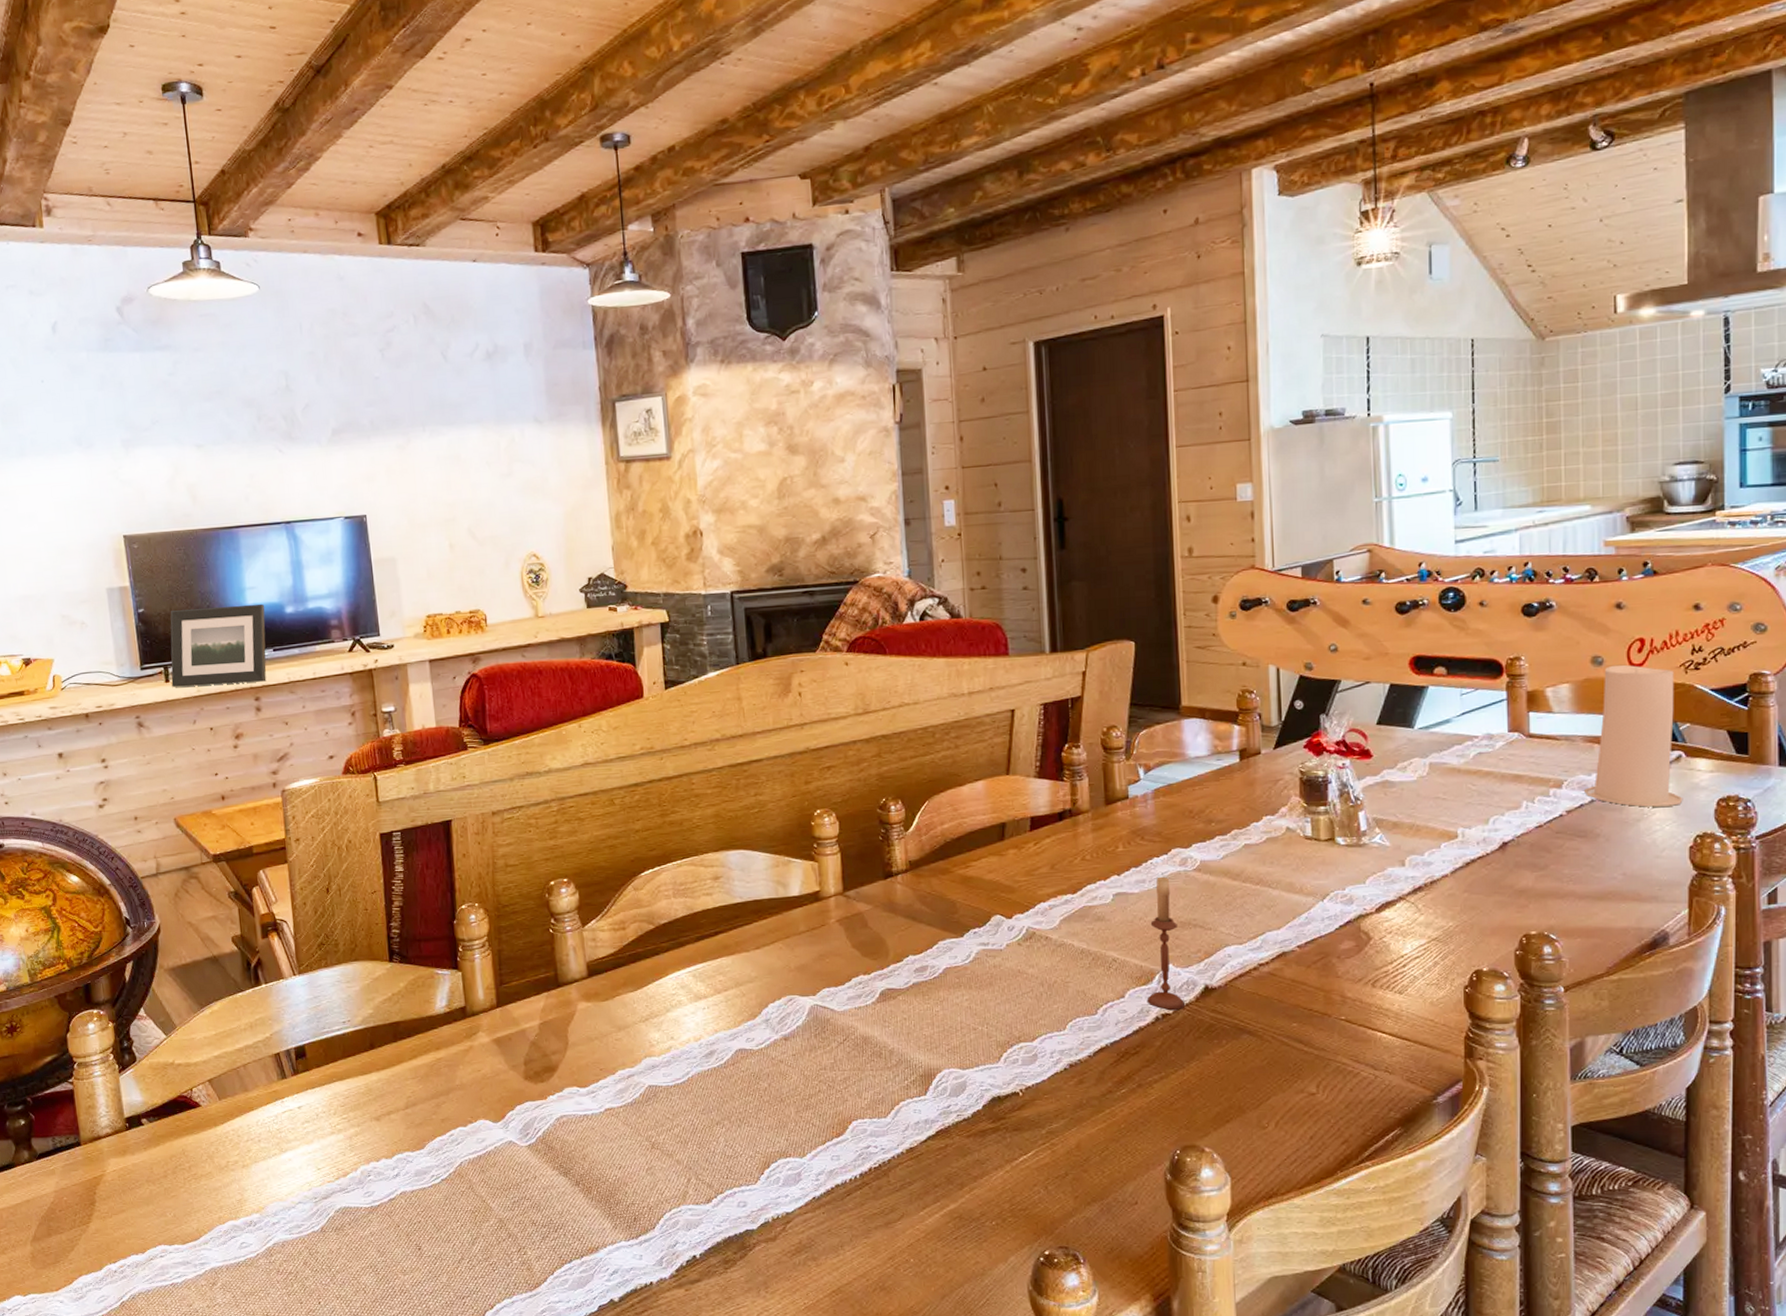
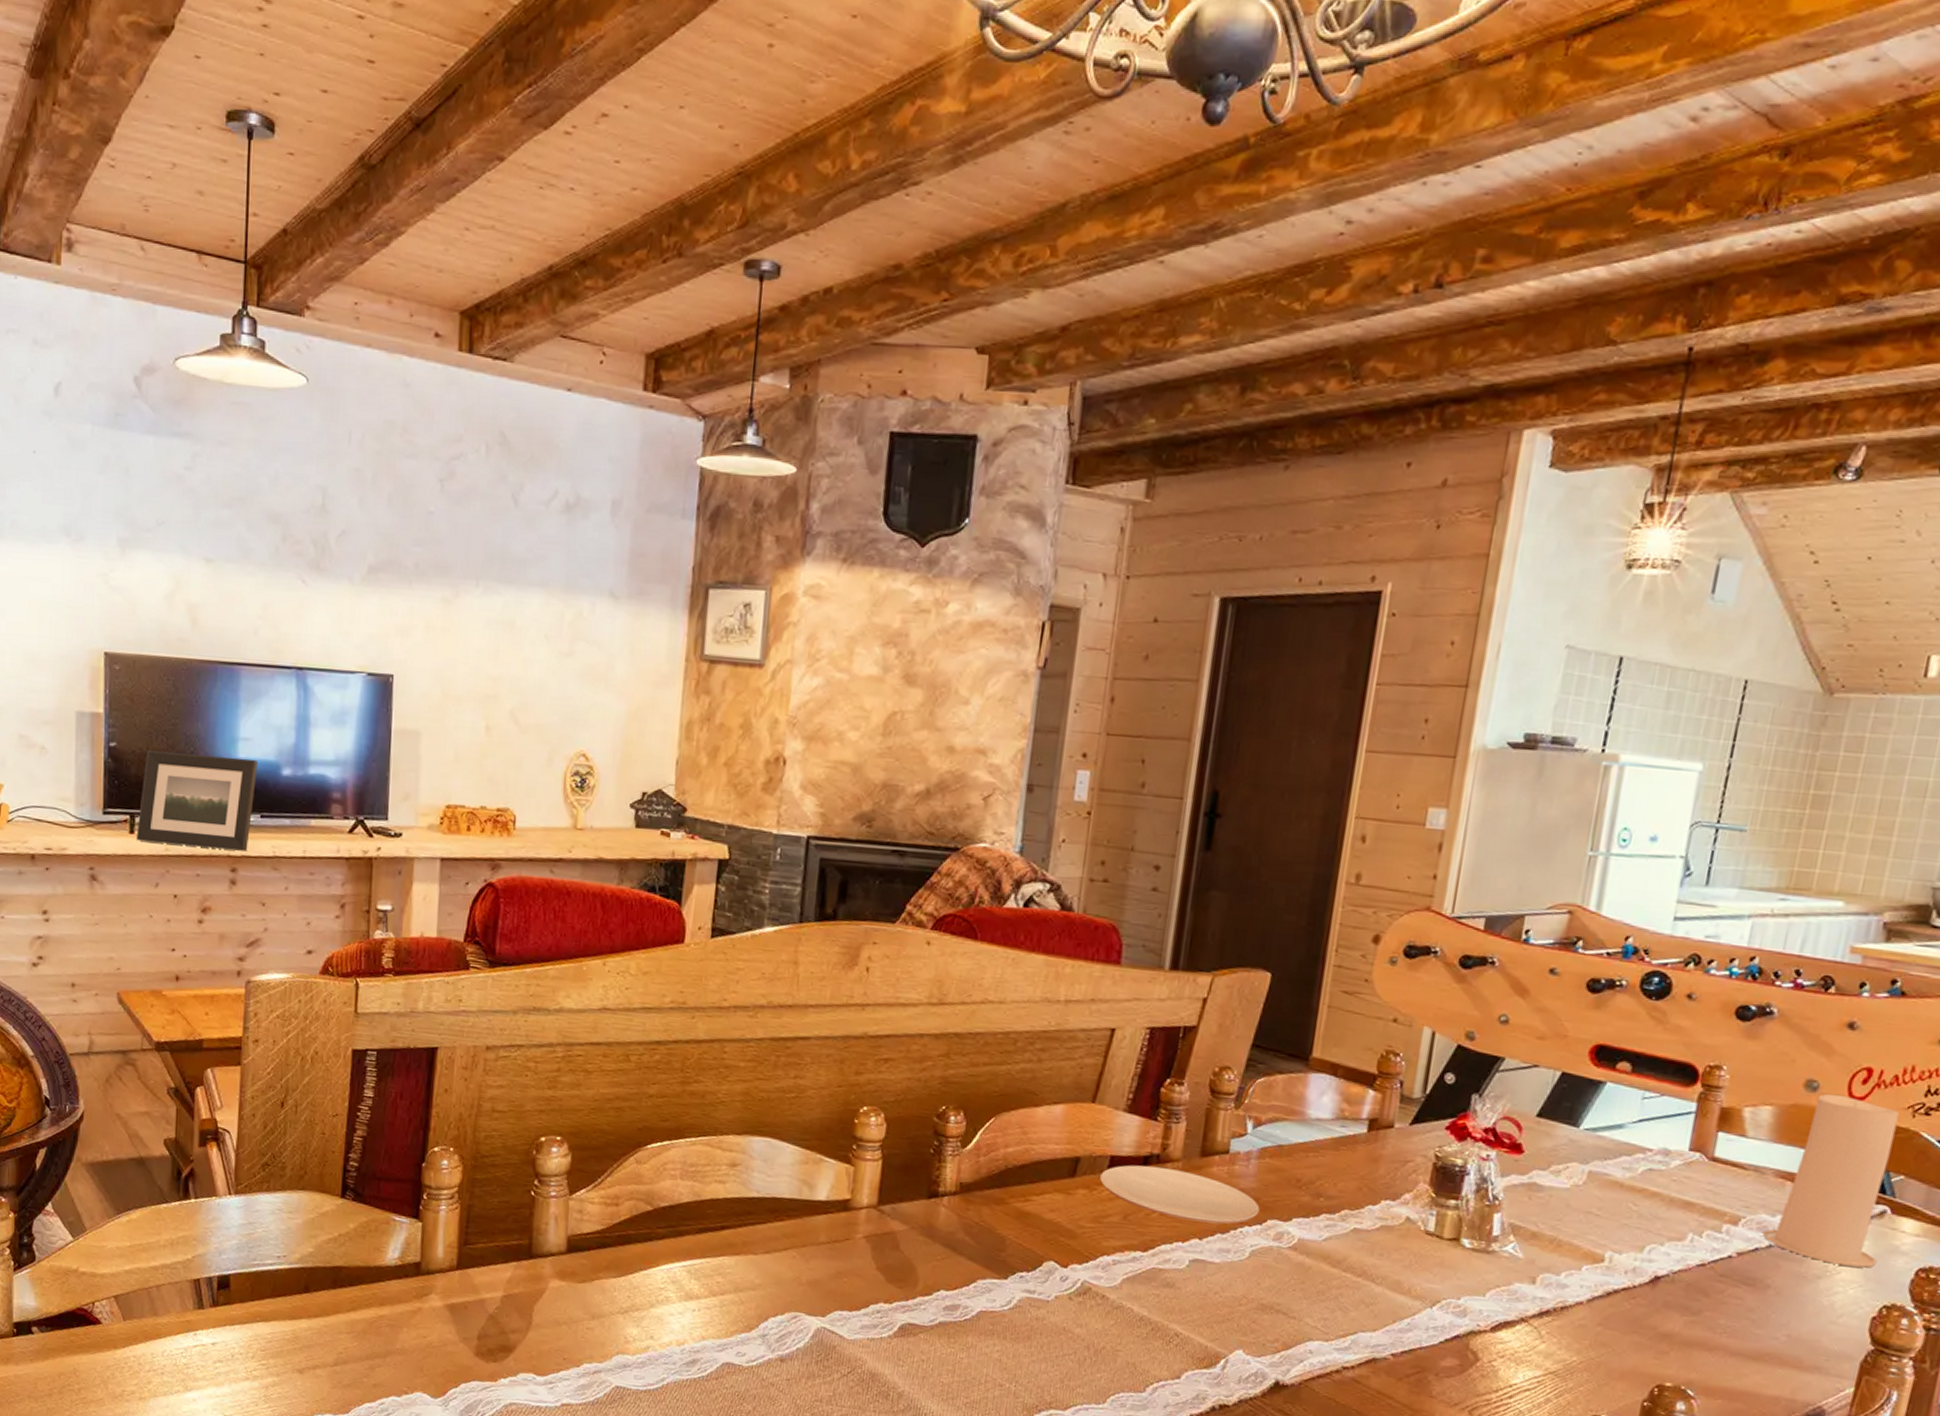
plate: none [1025,819,1163,861] -> present [1100,1165,1260,1224]
candlestick: present [1147,875,1185,1010] -> none [1205,1247,1258,1403]

